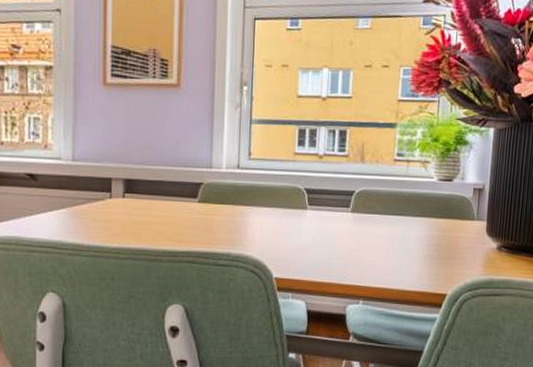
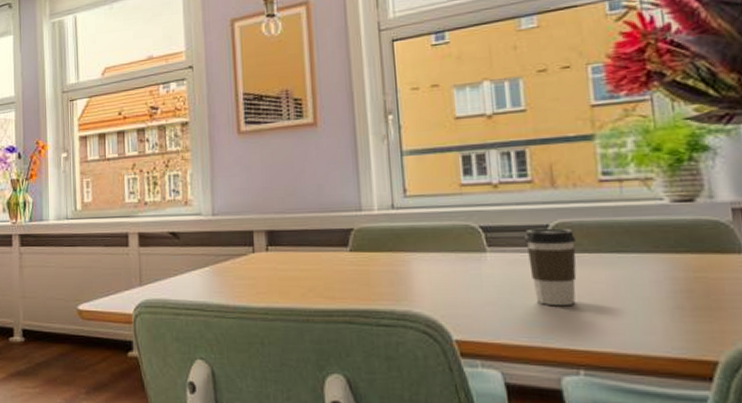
coffee cup: none [336,193,372,254] -> present [525,228,577,307]

